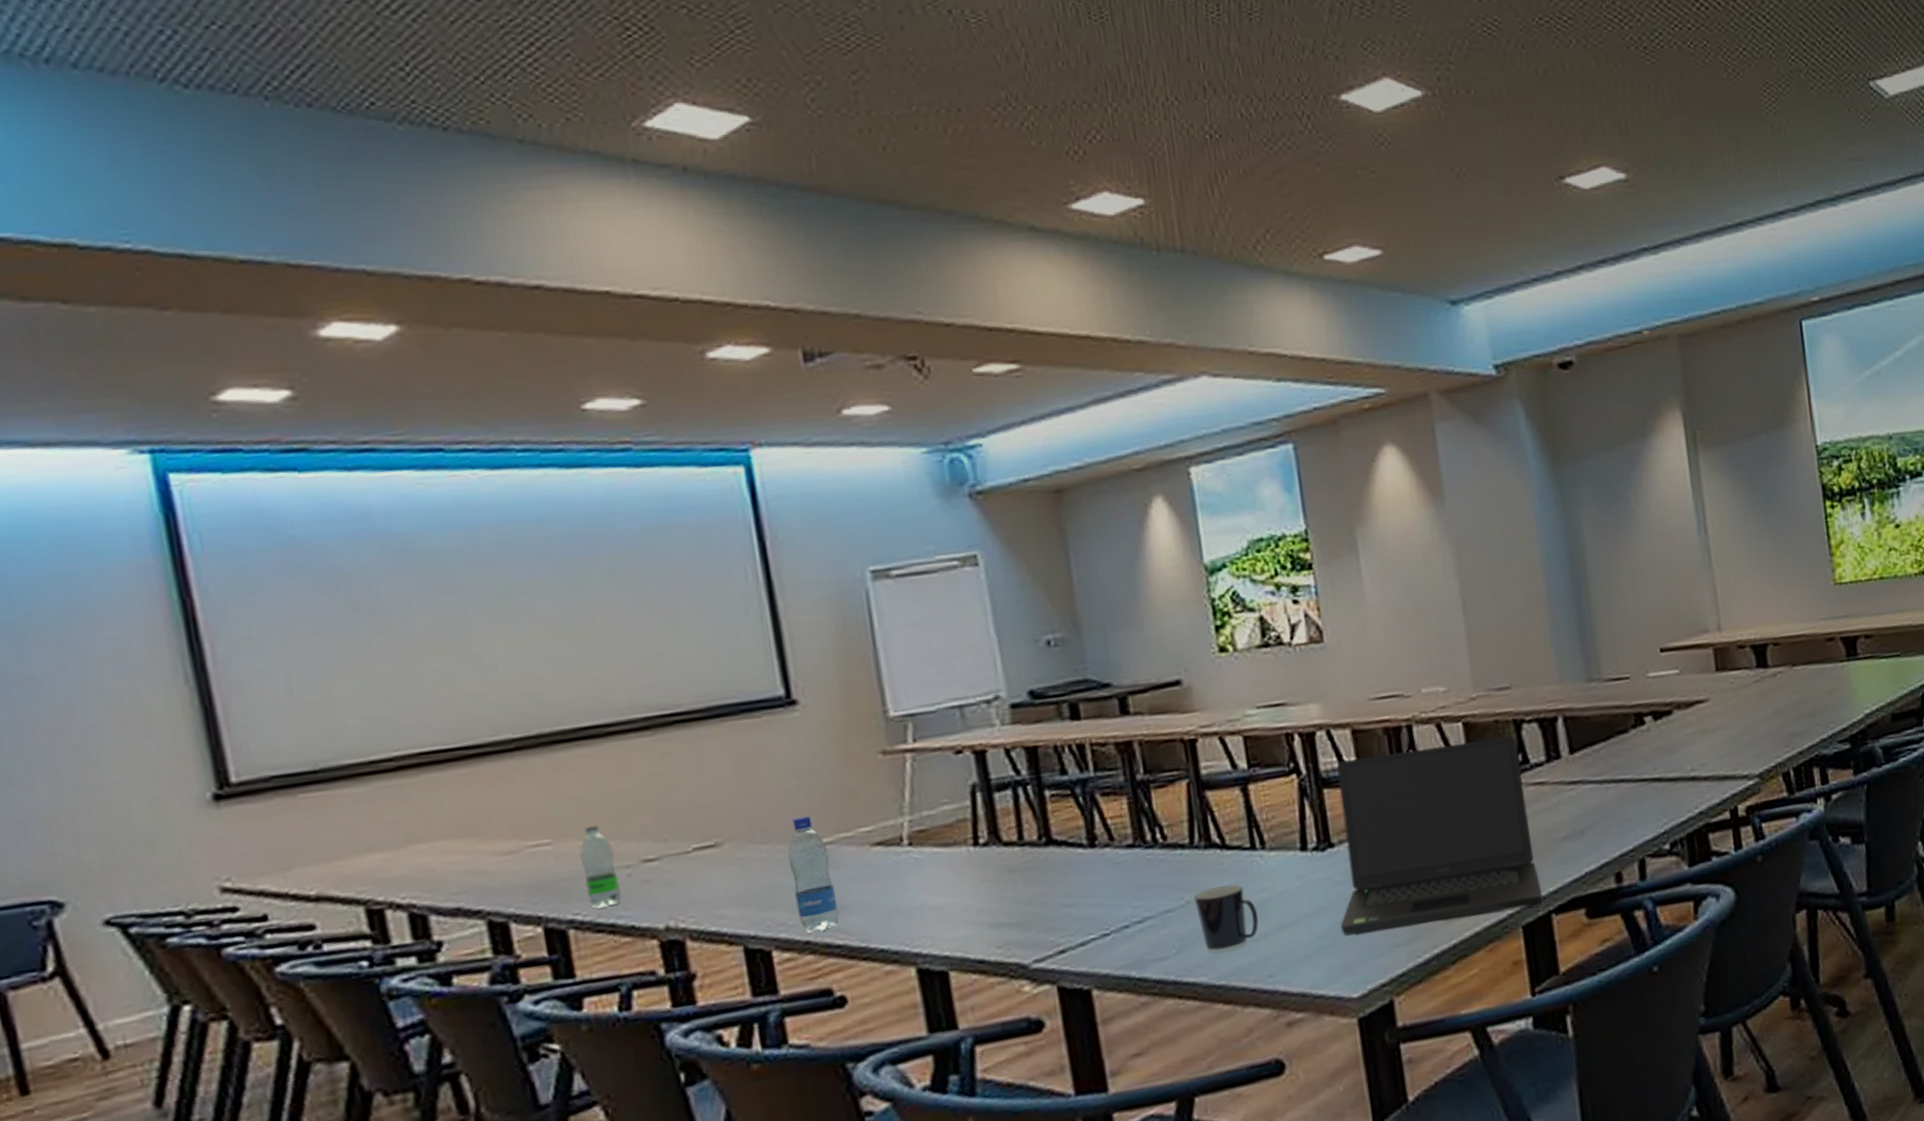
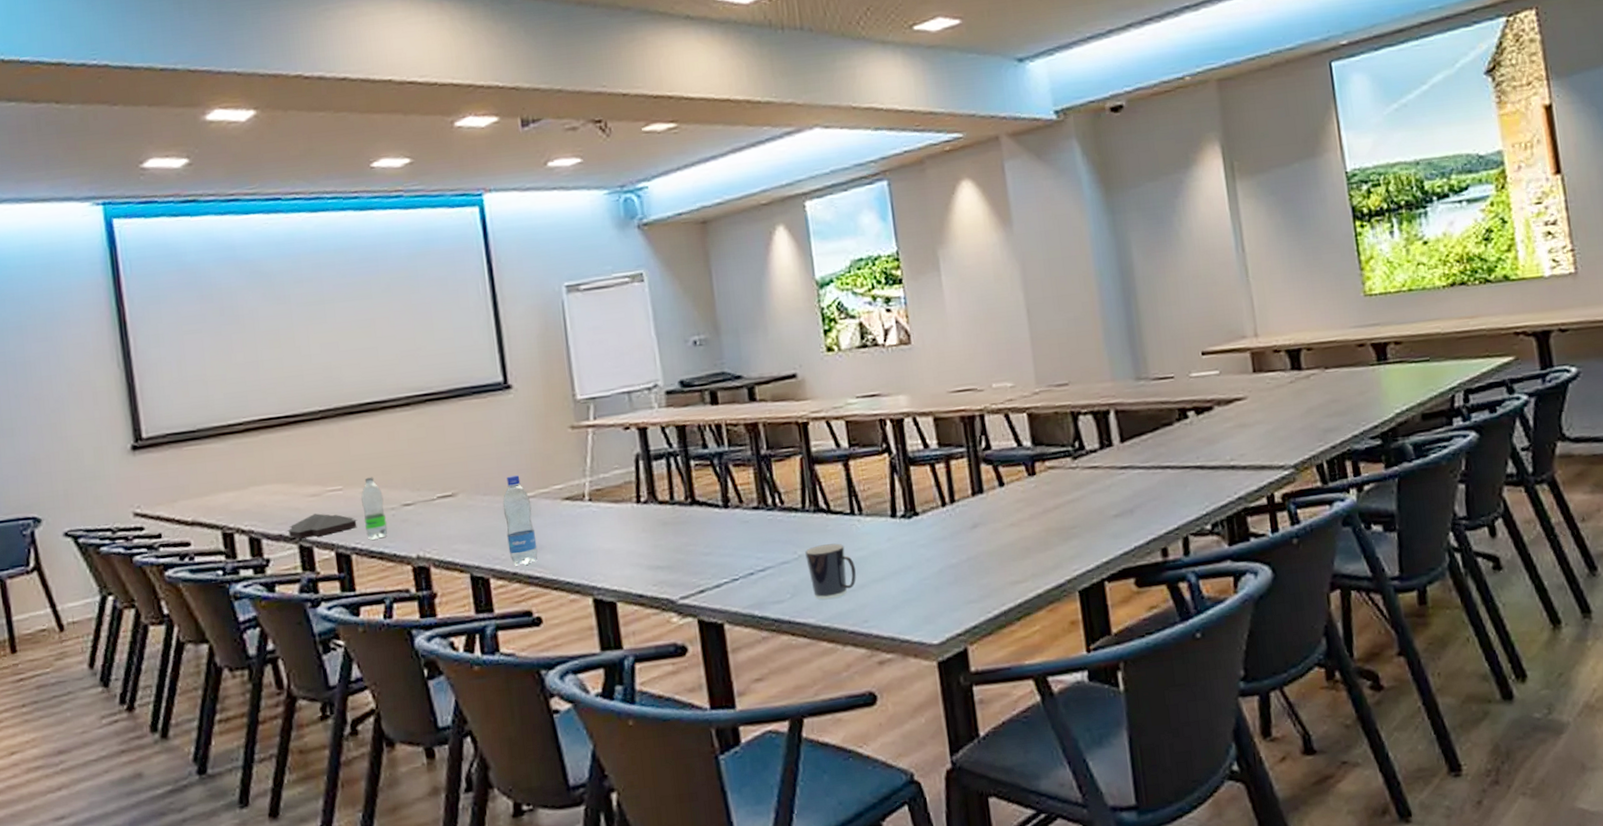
papers: none [467,876,576,913] -> present [286,513,358,539]
laptop: present [1337,735,1543,935] -> none [921,425,1097,590]

